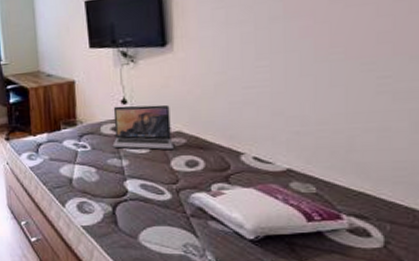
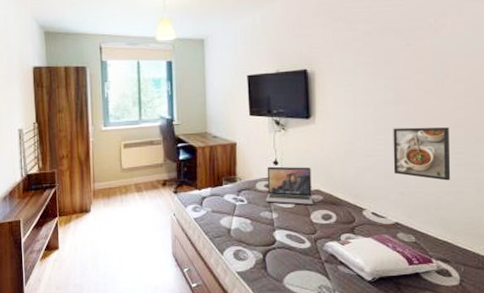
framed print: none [282,44,370,115] -> present [393,127,451,181]

